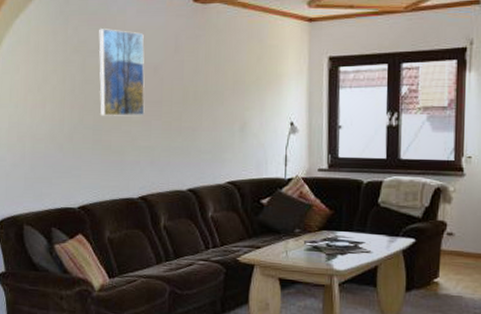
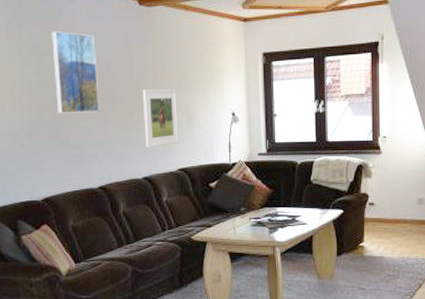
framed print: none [191,93,230,157] -> present [142,88,179,148]

